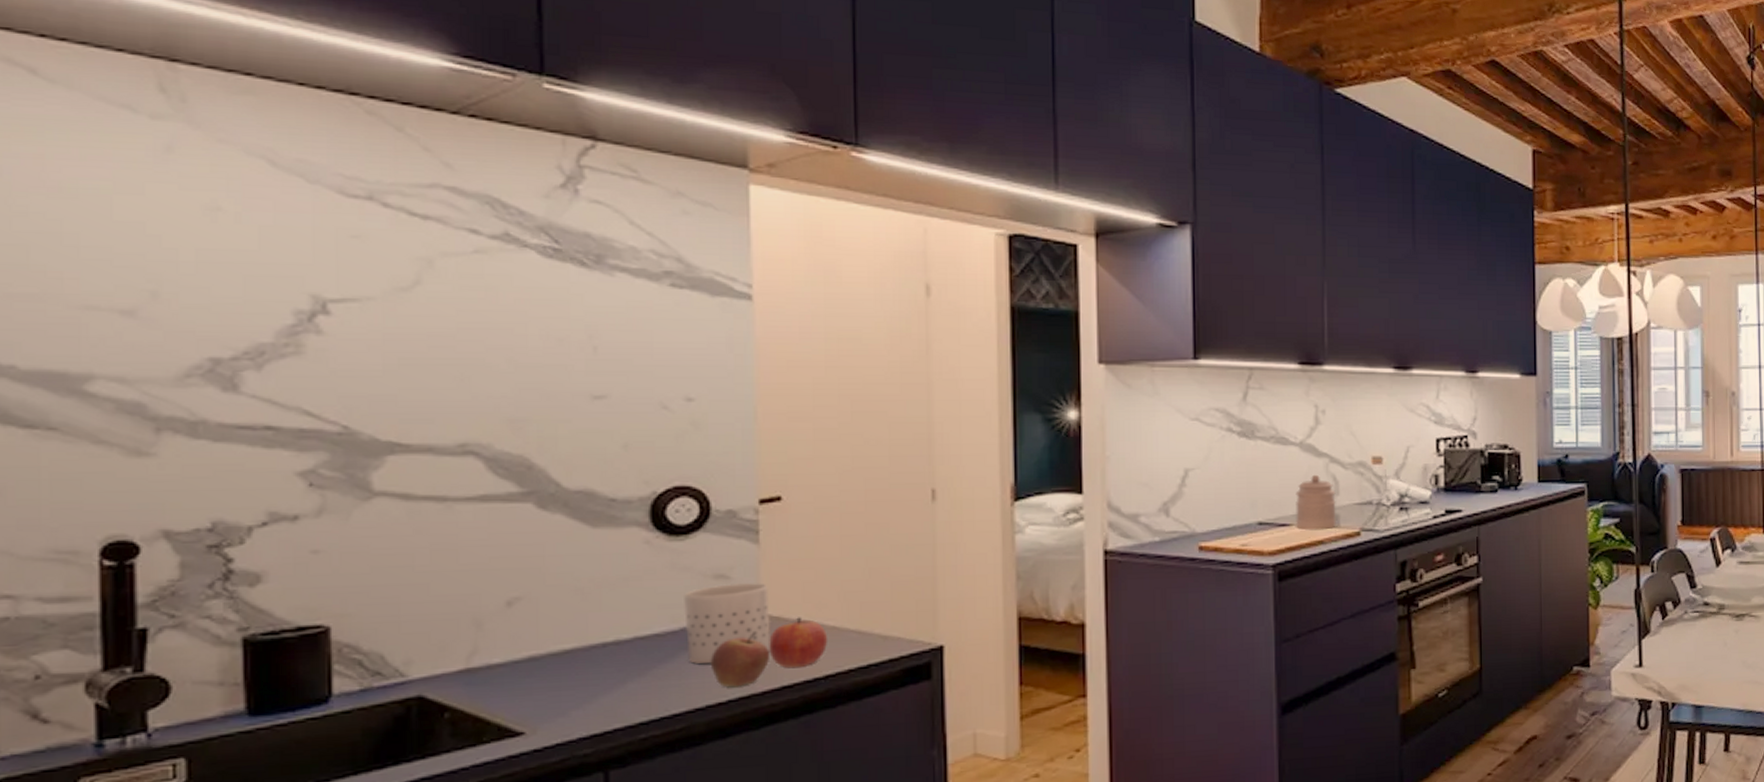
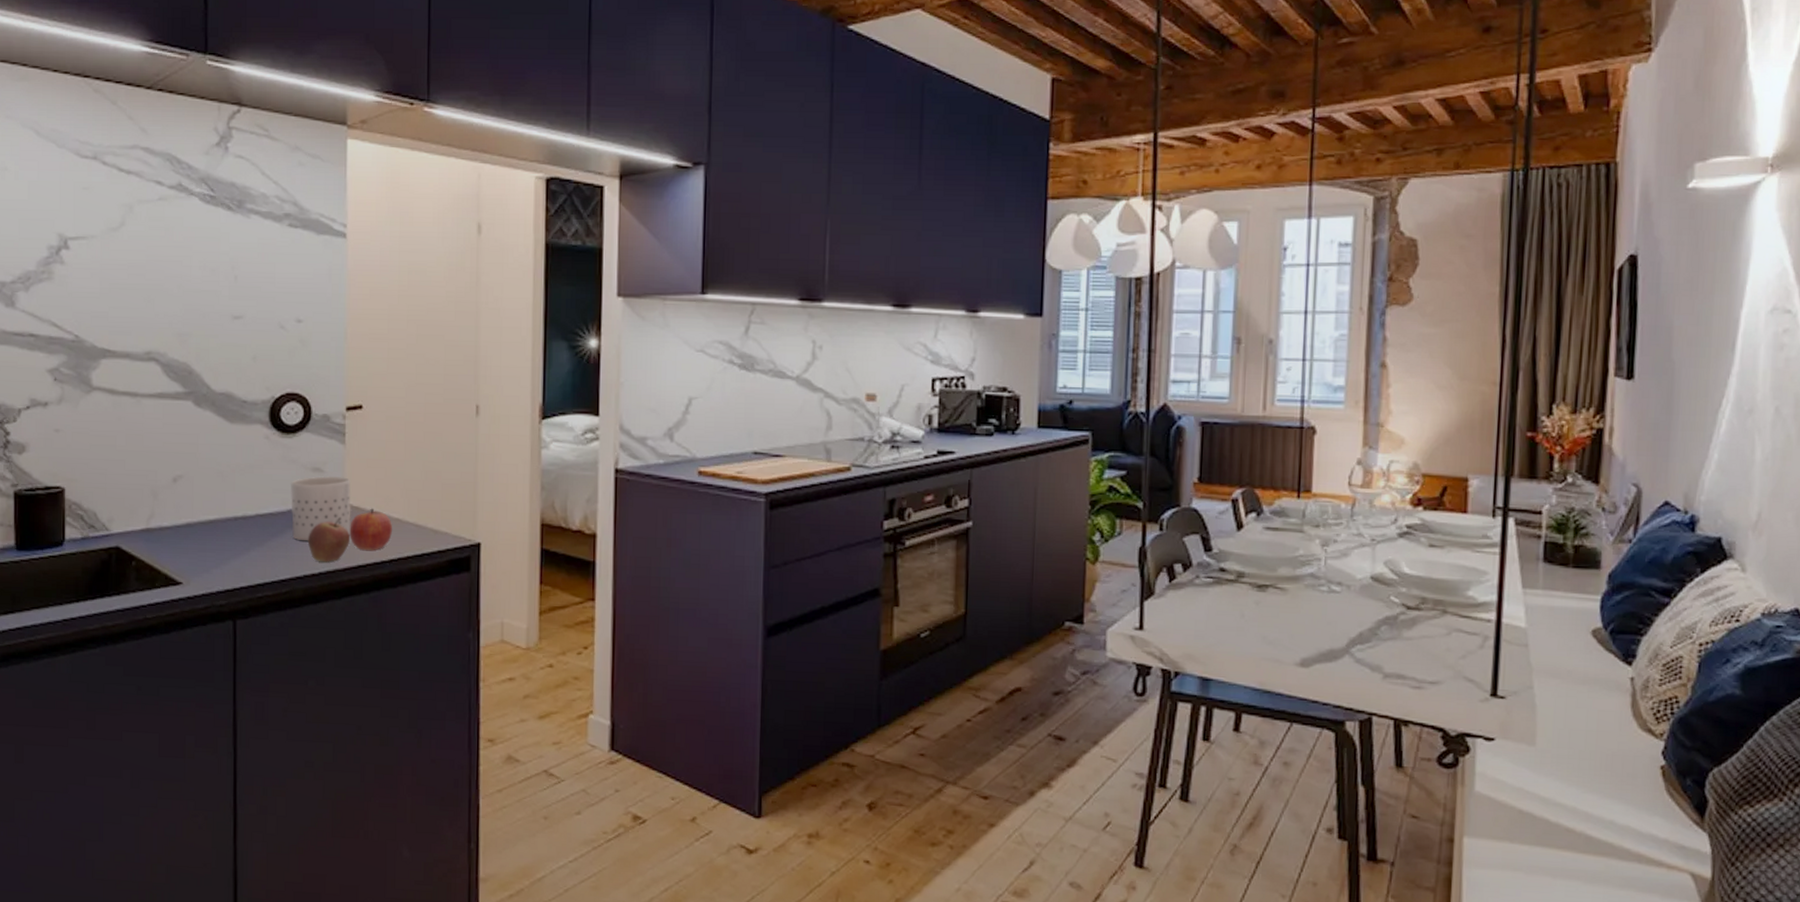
jar: present [1295,474,1336,531] -> none [789,408,829,463]

